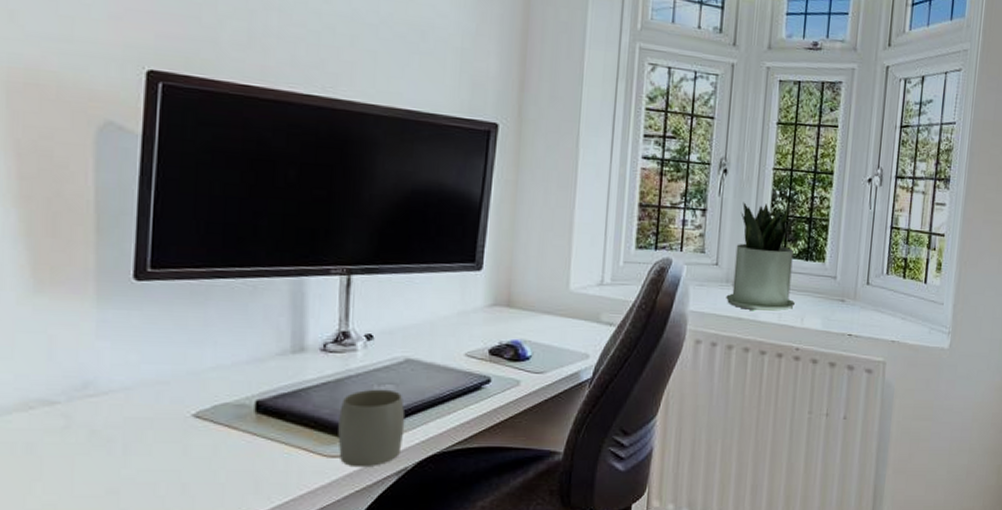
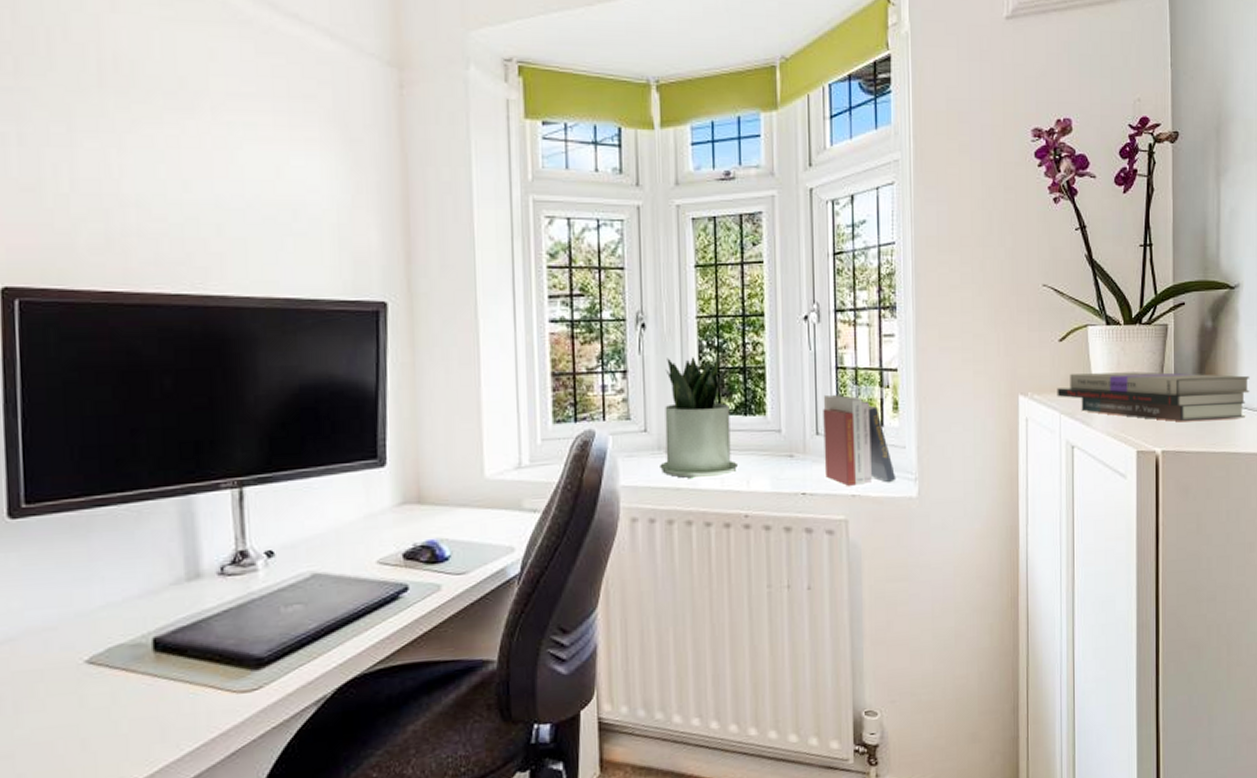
mug: present [338,389,406,468] -> none [245,610,319,701]
books: none [870,250,932,334] -> present [823,394,896,487]

